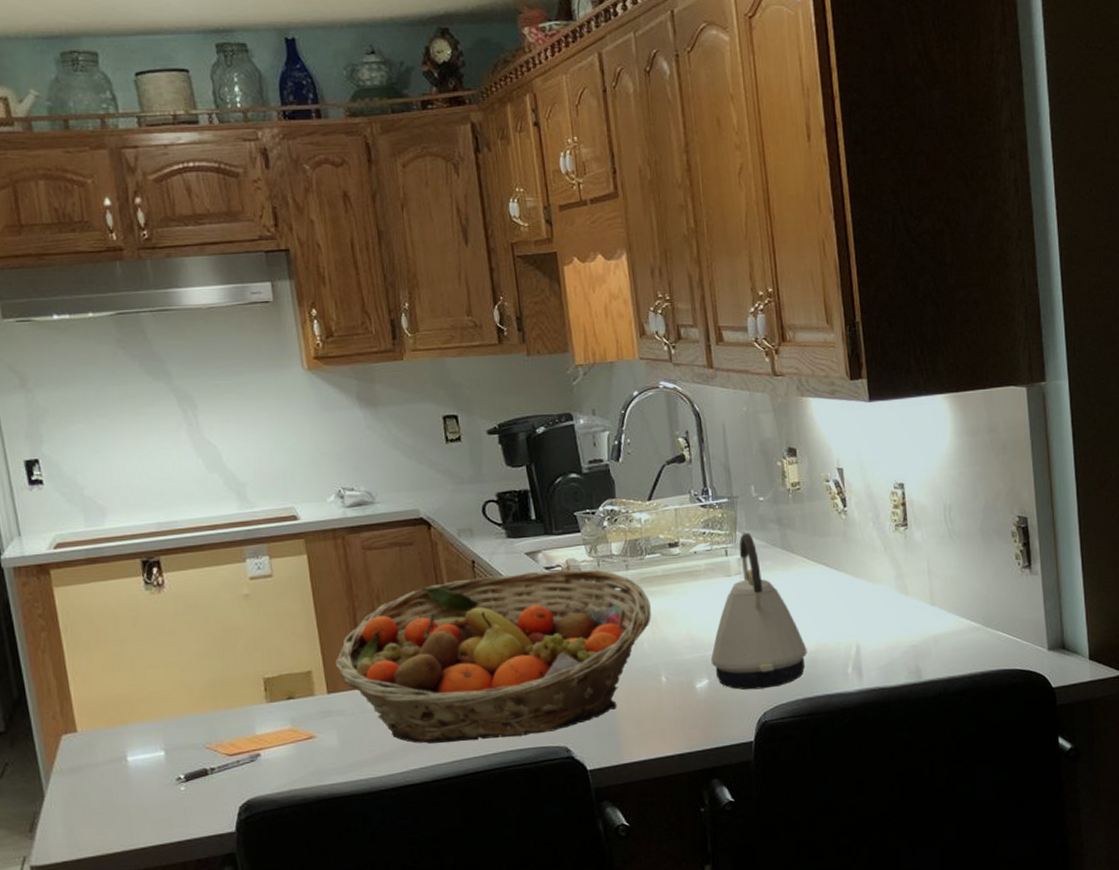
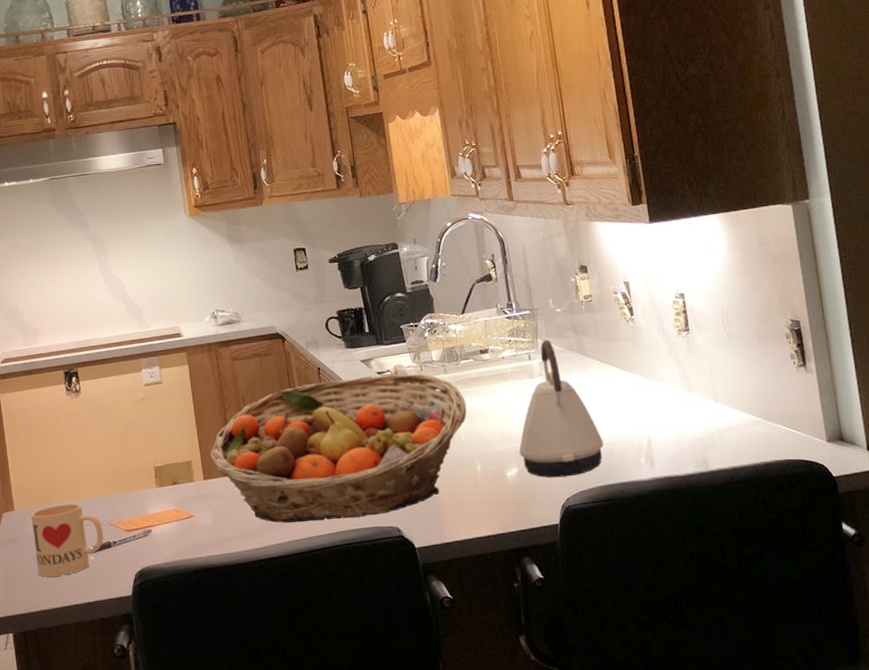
mug: none [99,723,198,812] -> present [30,503,103,577]

